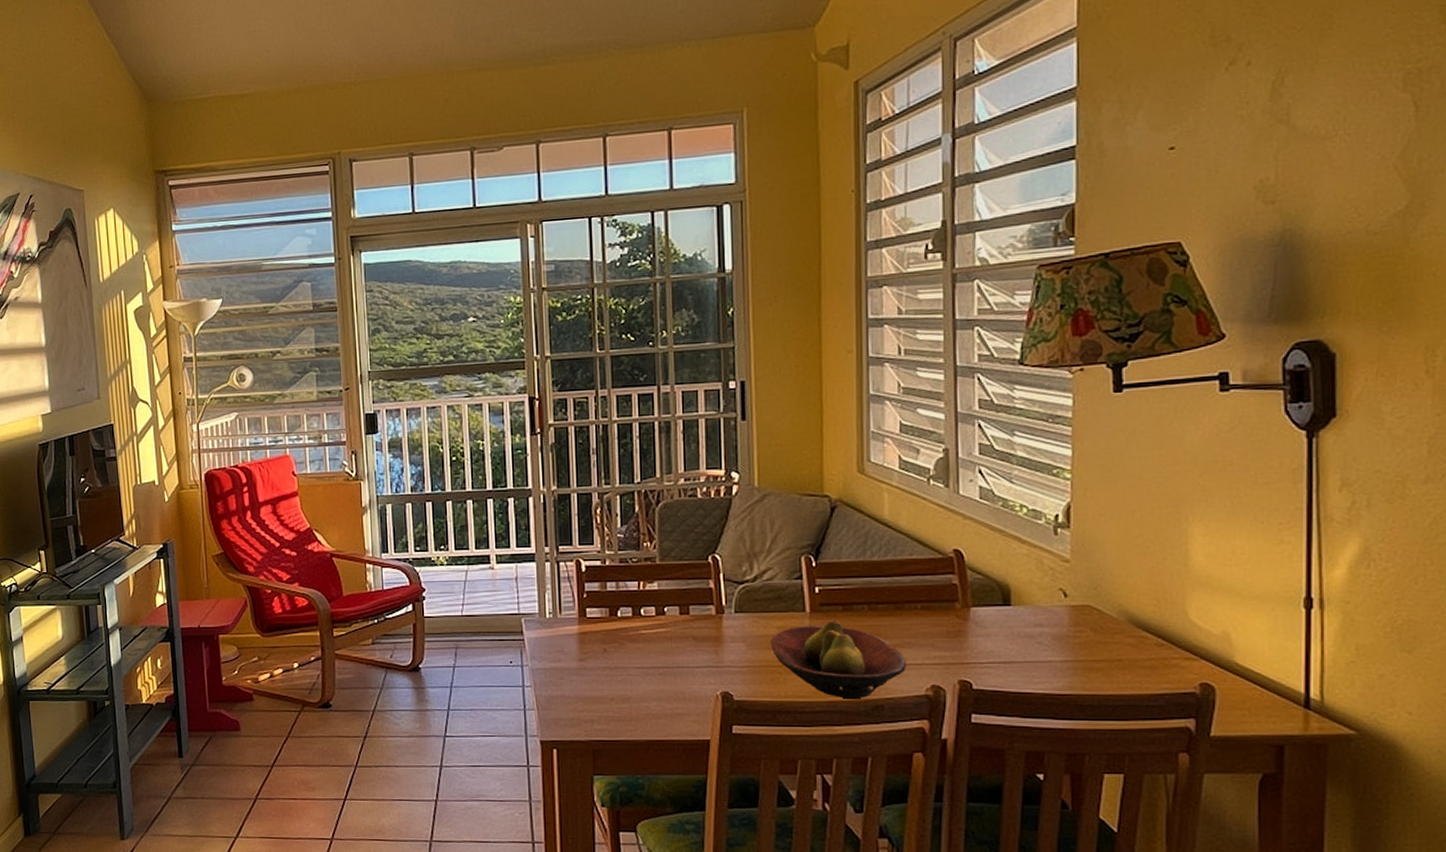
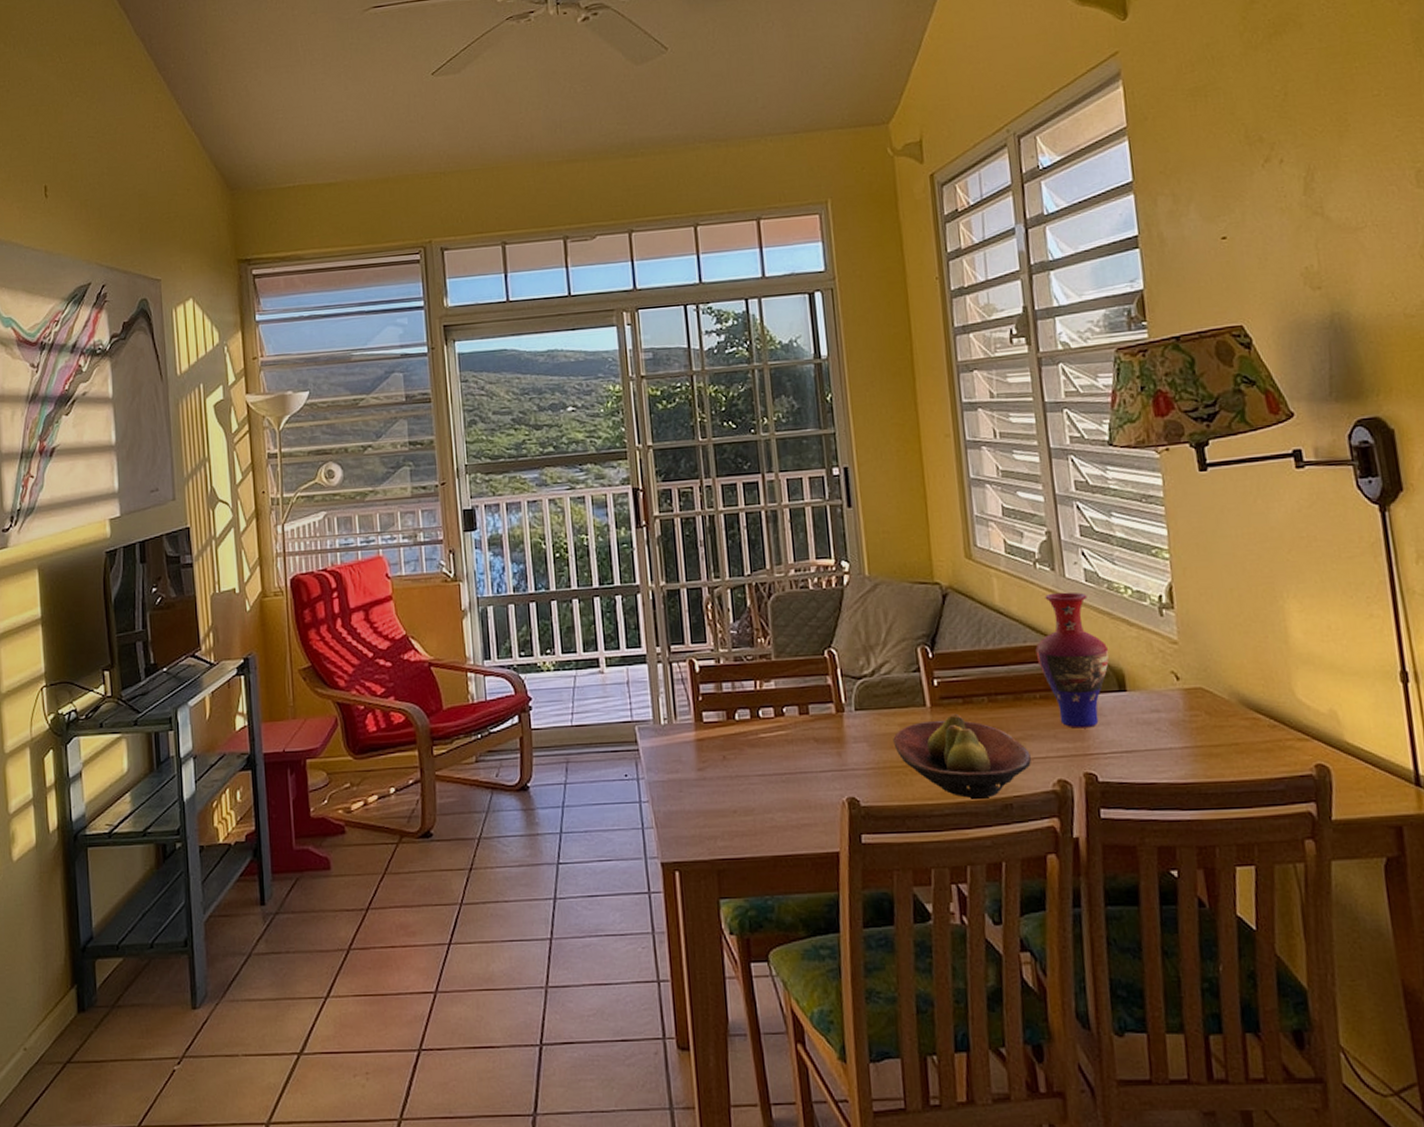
vase: none [921,508,997,639] -> present [1035,592,1109,729]

